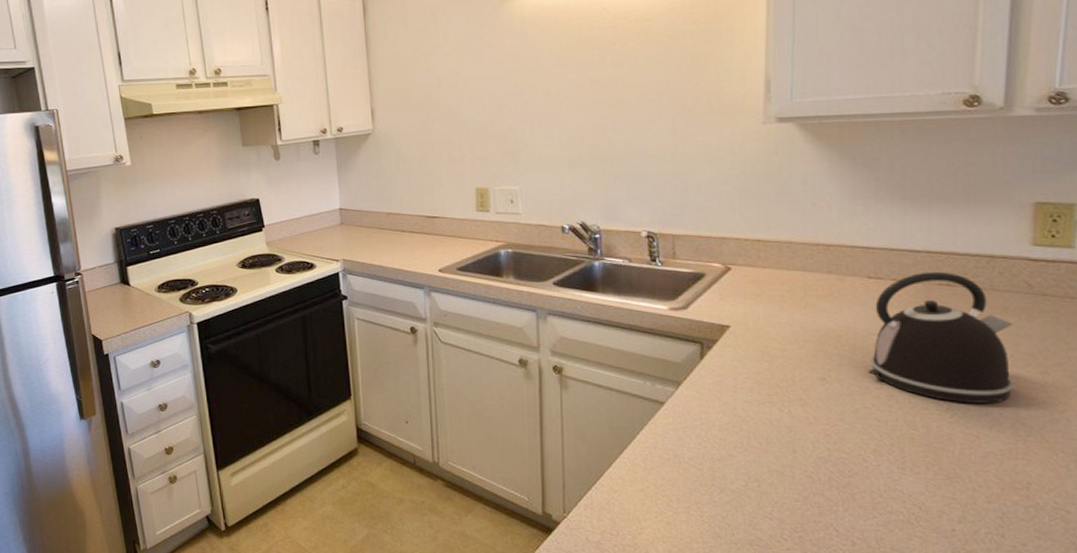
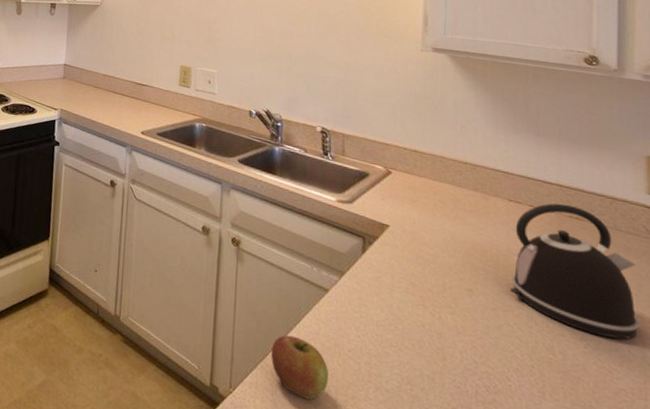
apple: none [606,453,670,512] -> present [271,335,329,401]

